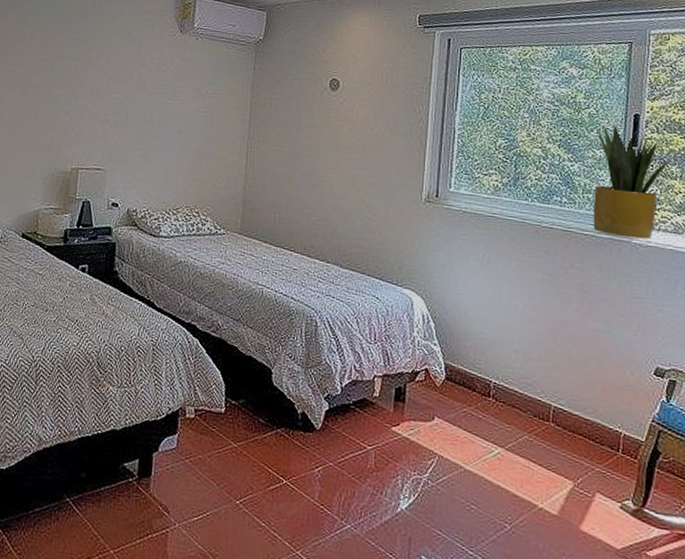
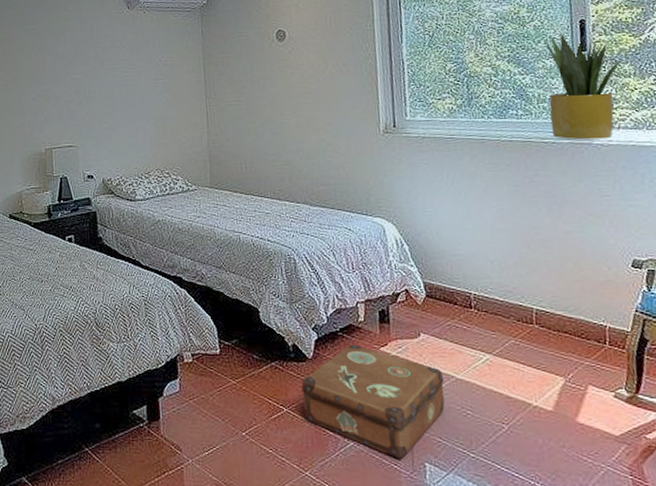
suitcase: none [304,419,451,548] -> present [301,344,445,459]

